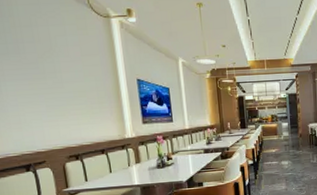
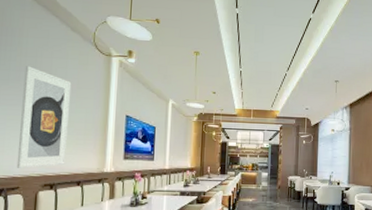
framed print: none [22,37,86,143] -> present [16,66,72,168]

